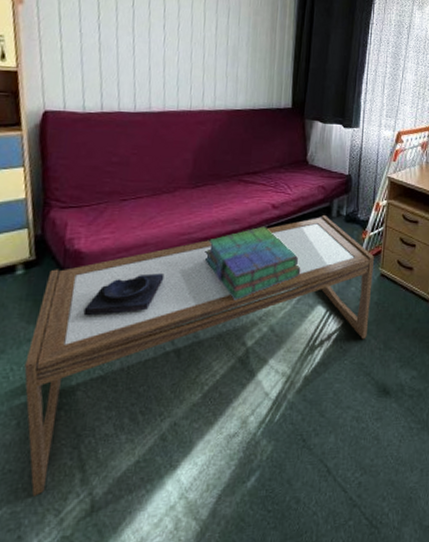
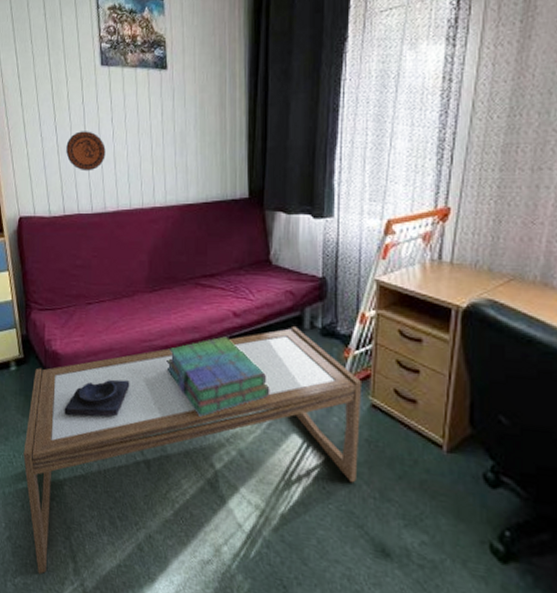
decorative plate: none [109,32,155,72] -> present [66,131,106,171]

